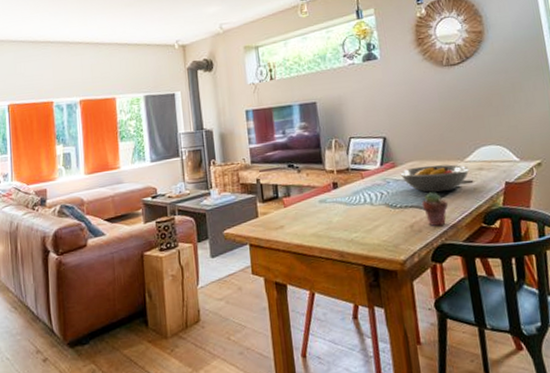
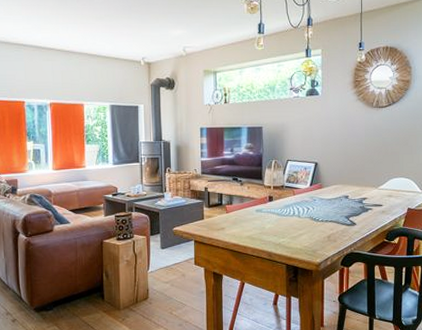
fruit bowl: present [400,164,469,193] -> none [325,189,381,212]
potted succulent: present [421,192,448,227] -> none [339,211,361,239]

